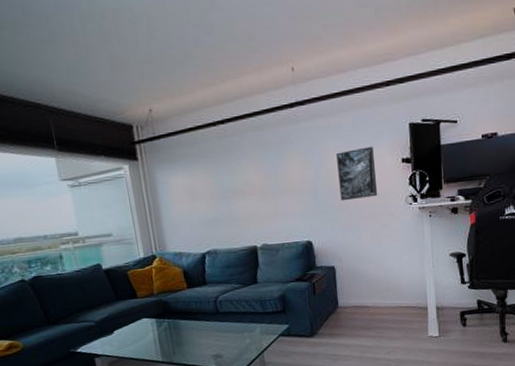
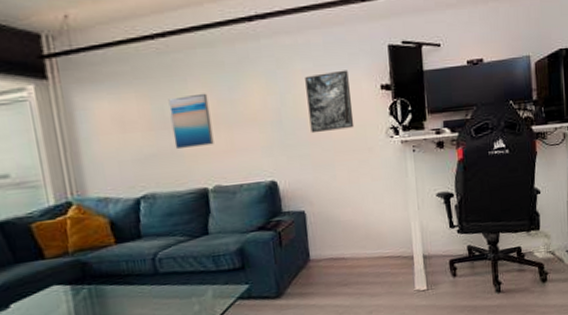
wall art: none [226,168,262,215] -> present [168,93,214,150]

